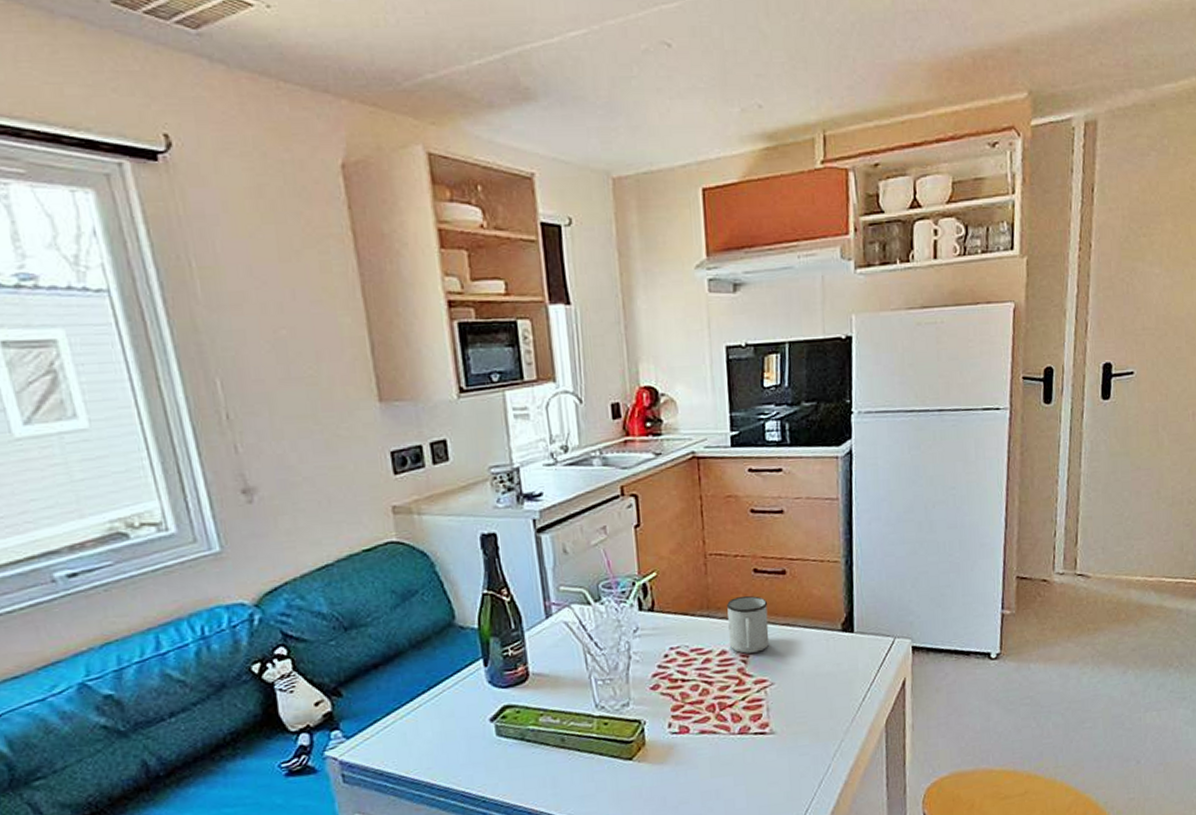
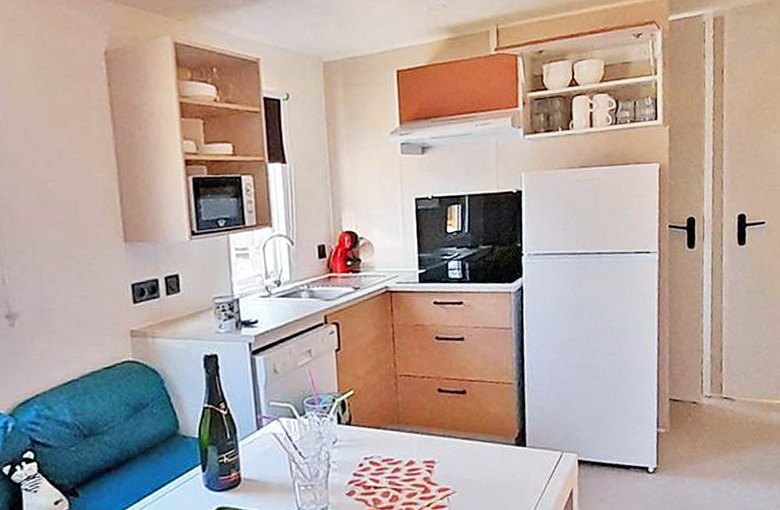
mug: present [727,596,769,654] -> none [415,412,452,464]

